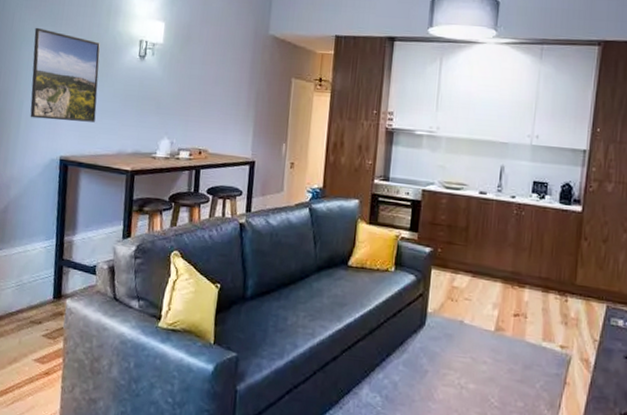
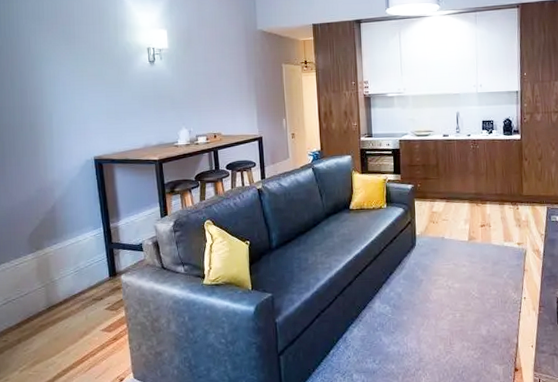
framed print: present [30,27,100,122] -> none [51,47,120,127]

